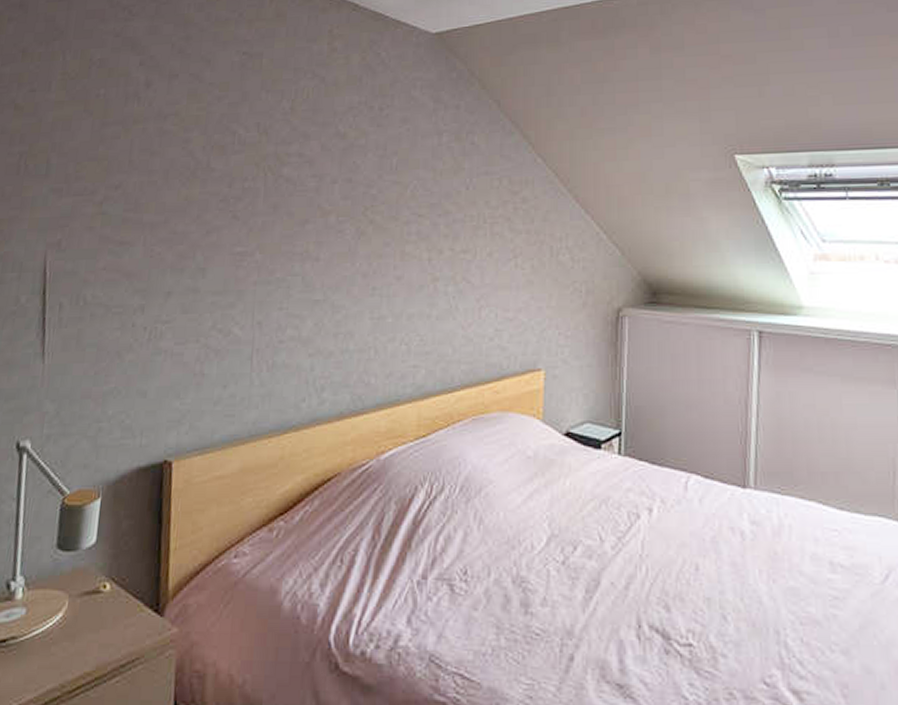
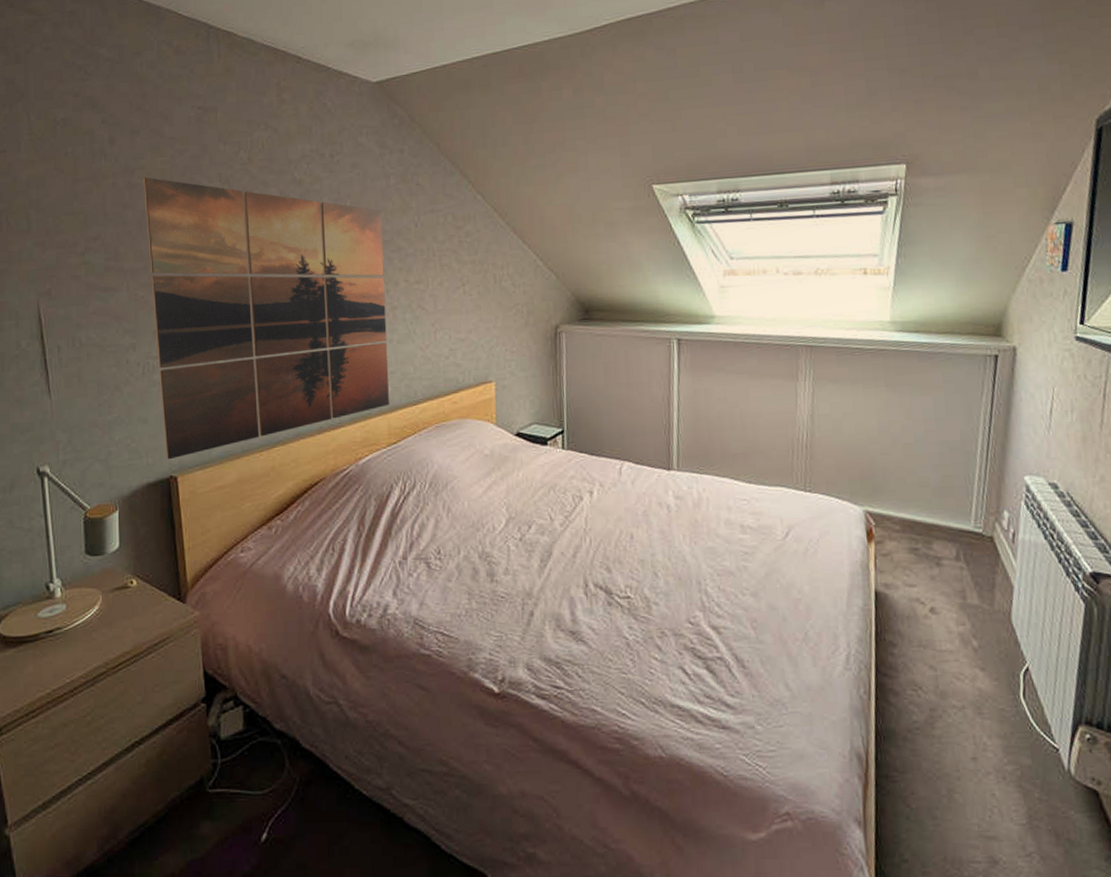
wall art: none [162,123,431,441] -> present [144,177,389,460]

